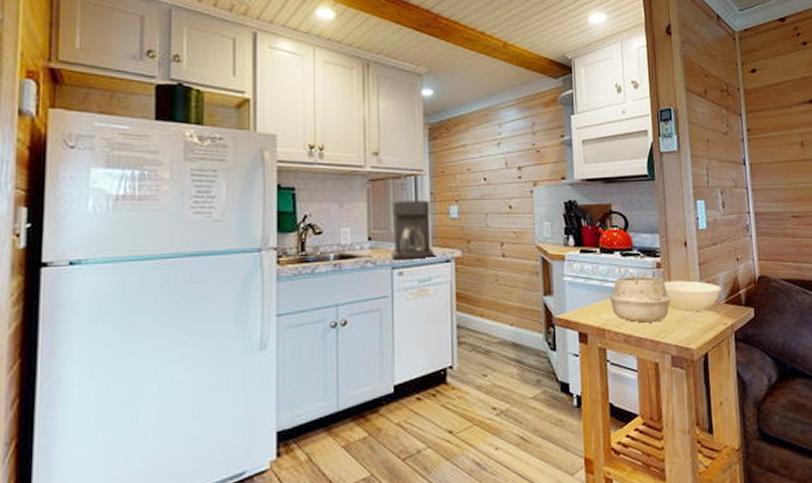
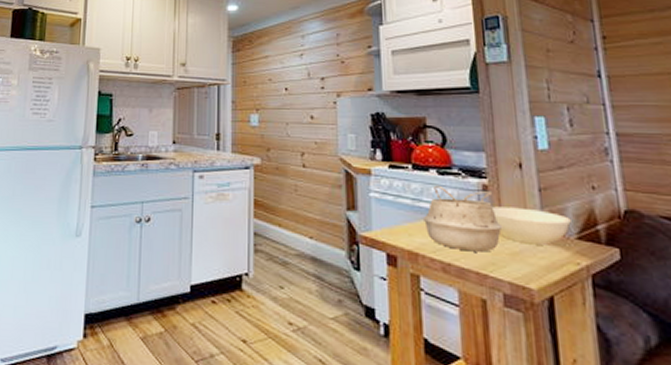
coffee maker: present [391,201,435,260] -> none [193,108,234,164]

